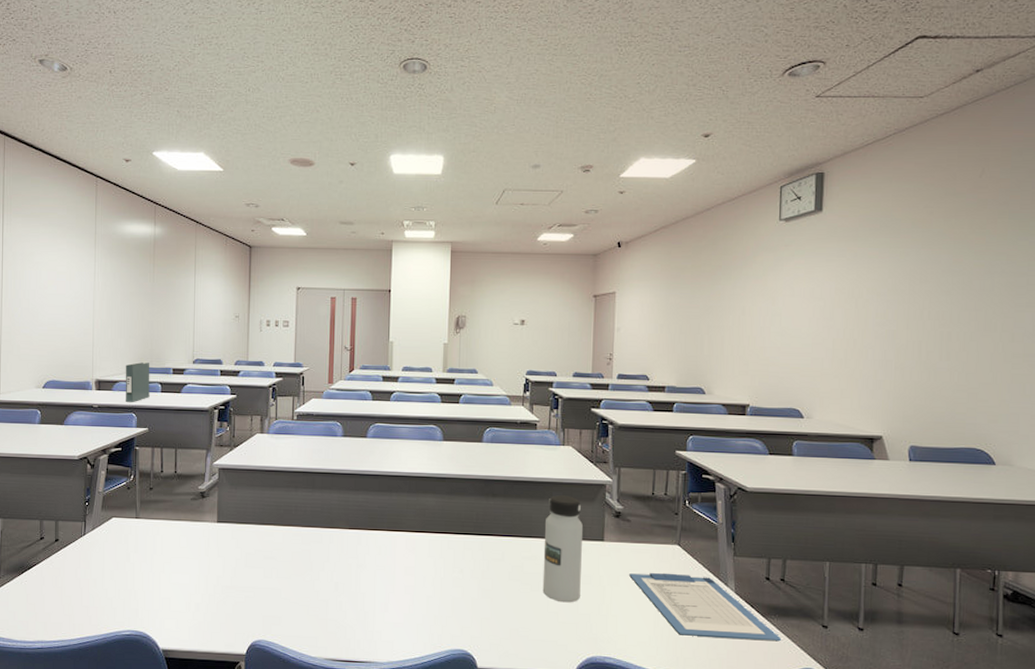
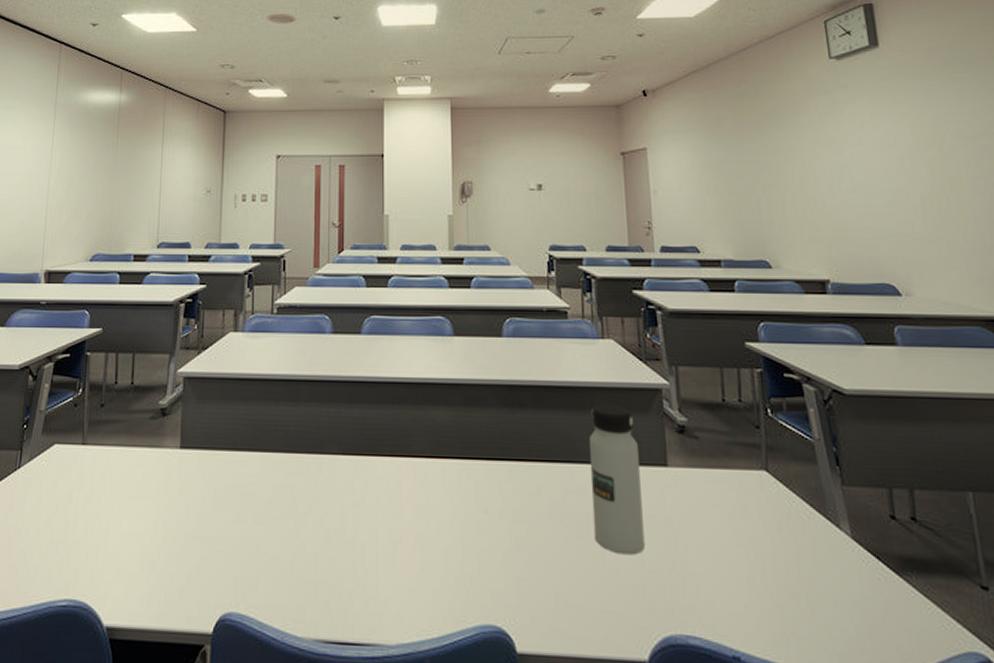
binder: present [125,362,150,402] -> none [78,249,108,297]
clipboard: present [629,573,781,642] -> none [706,510,927,611]

